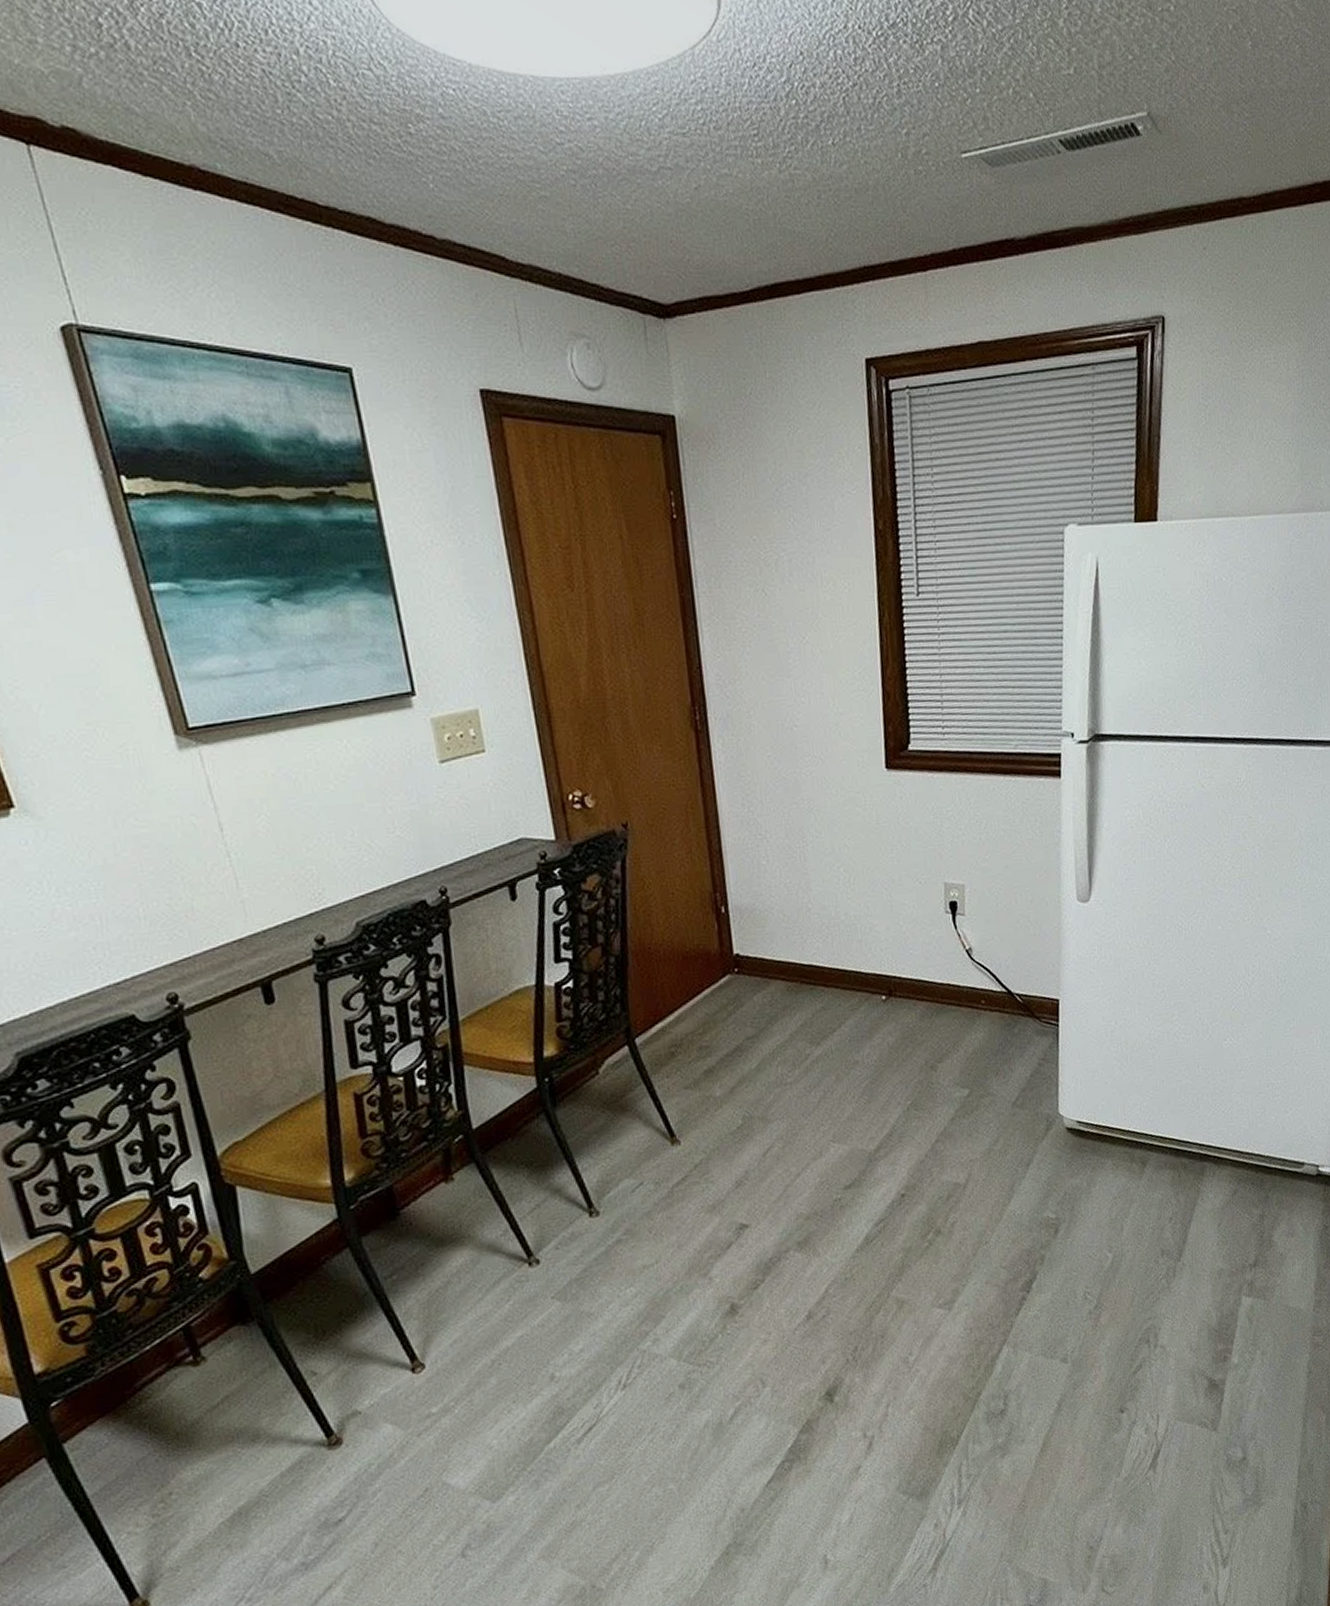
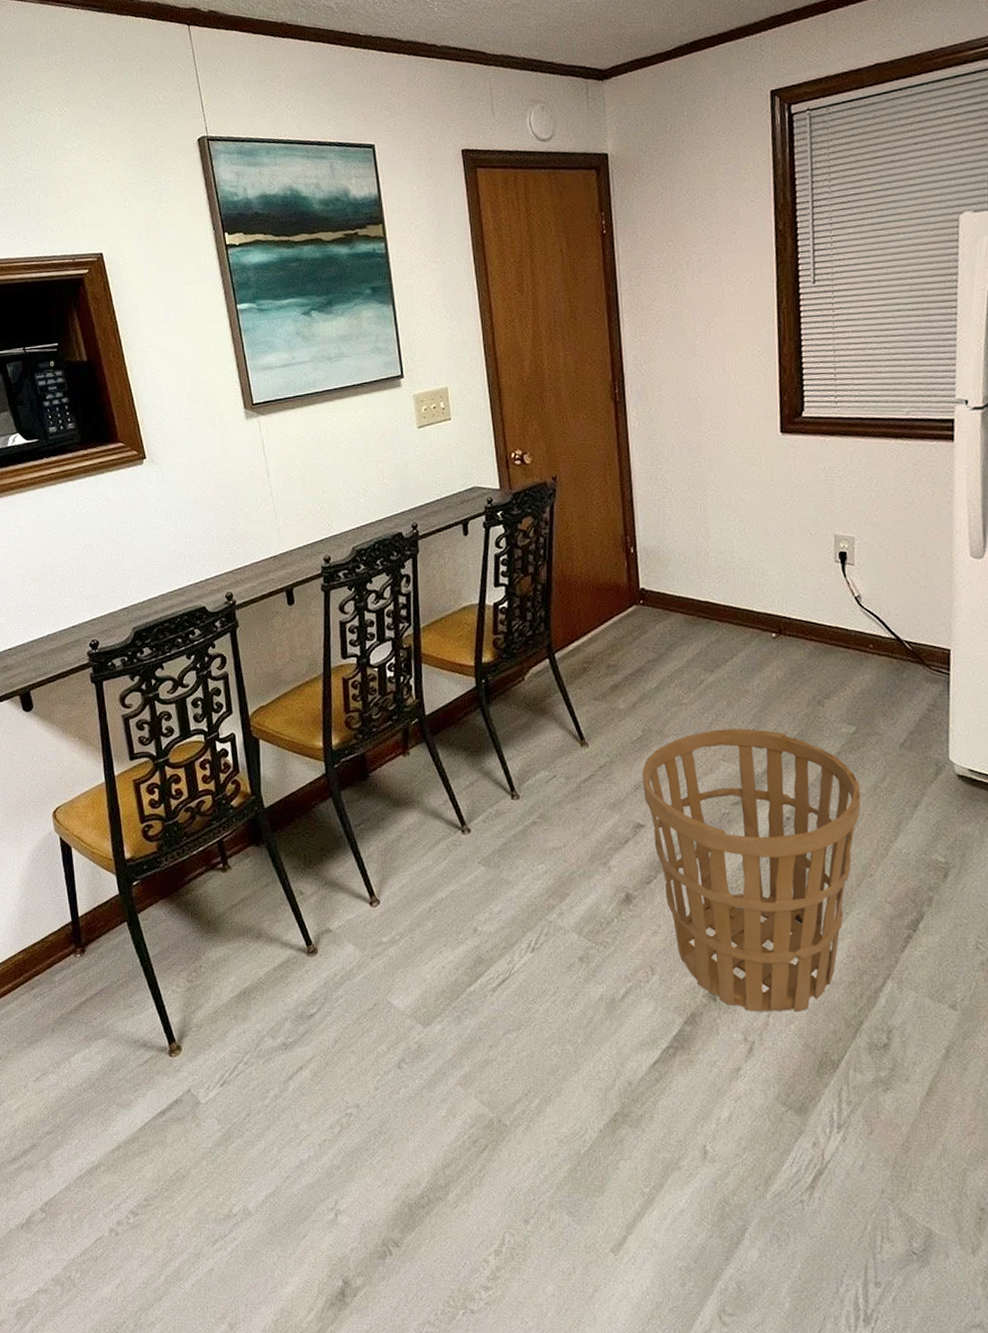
basket: none [743,1103,976,1406] -> present [642,728,861,1012]

